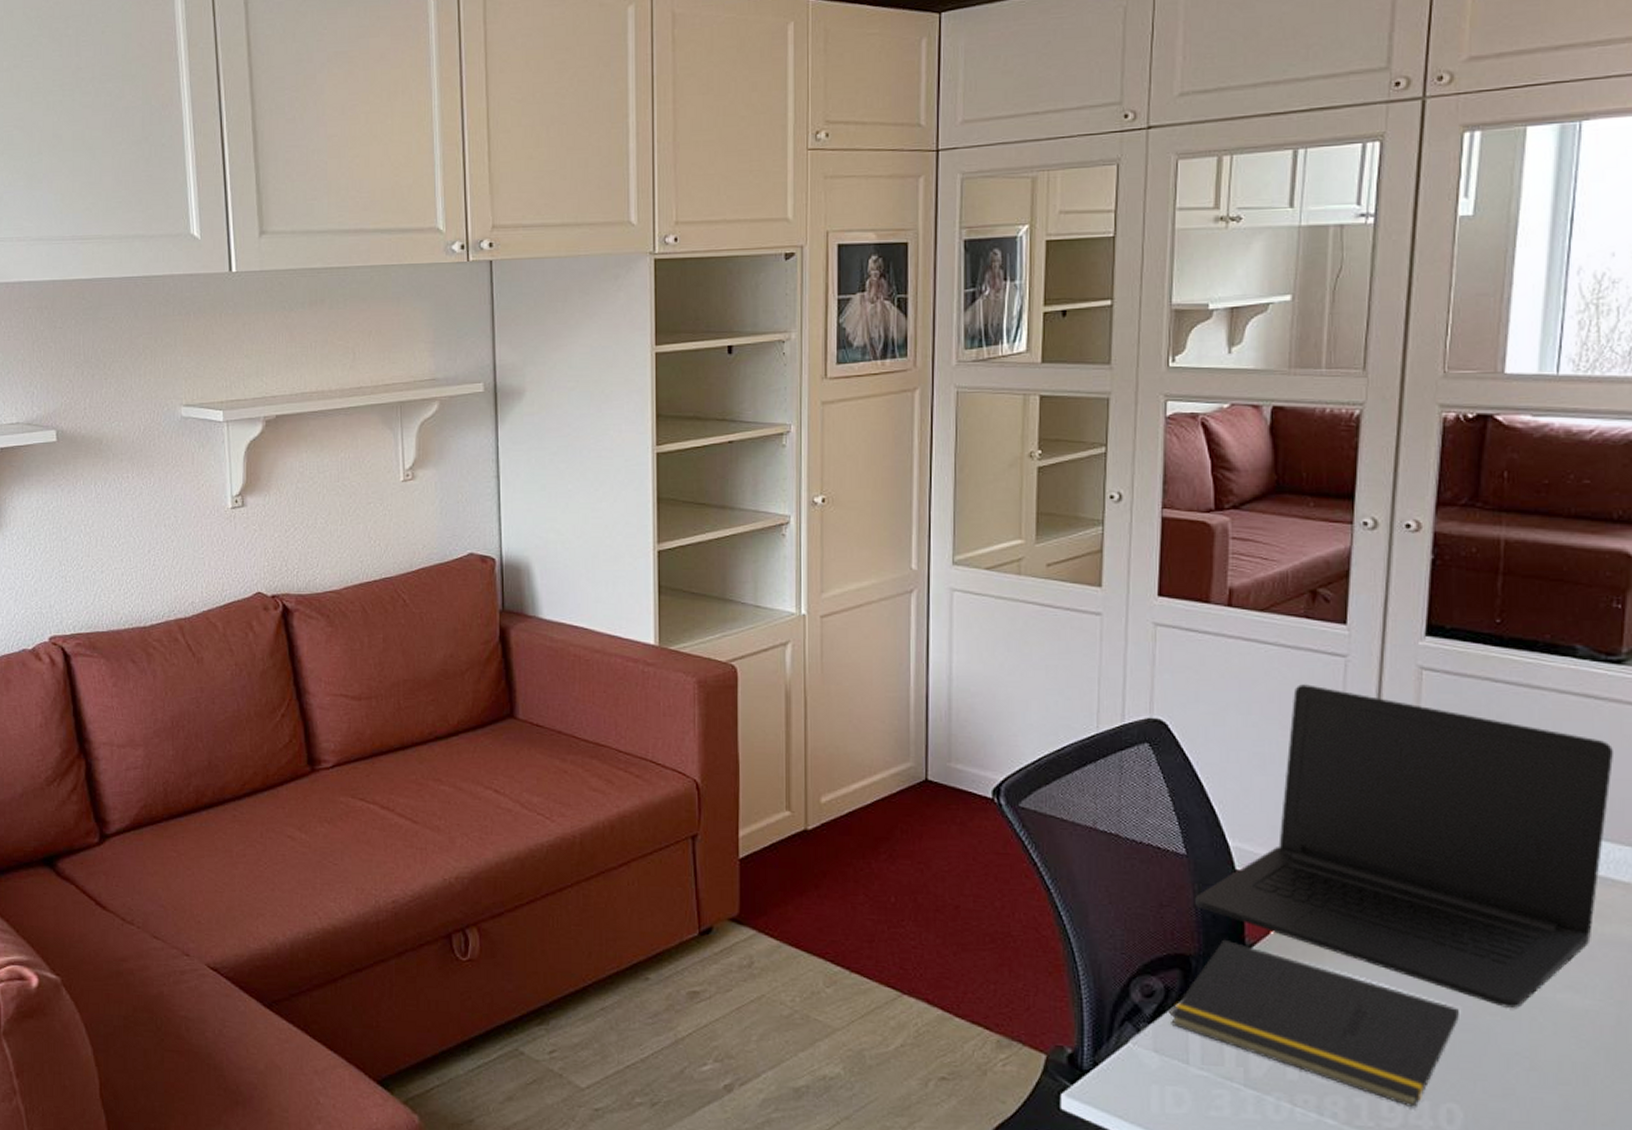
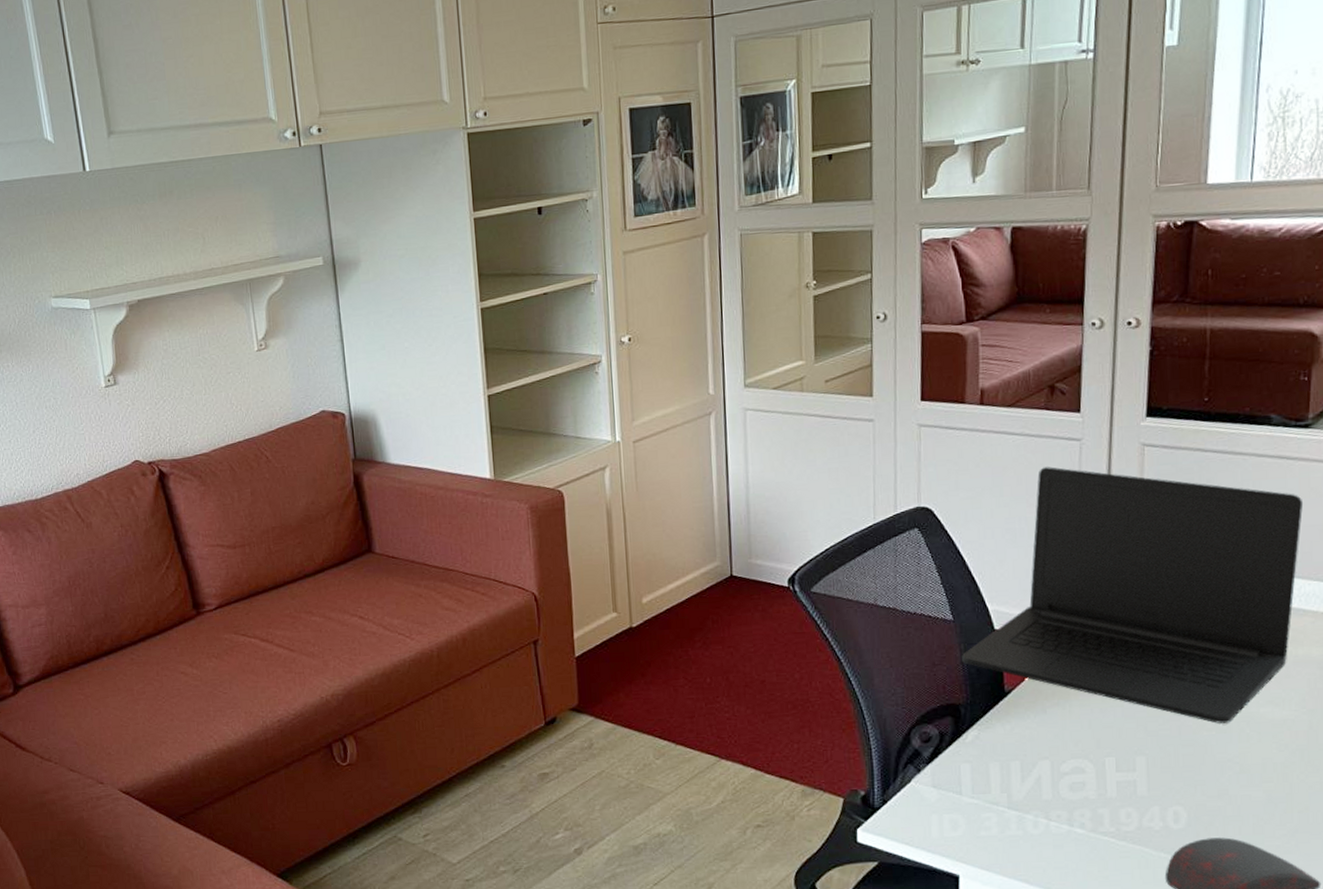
notepad: present [1171,939,1459,1109] -> none [945,688,1181,813]

